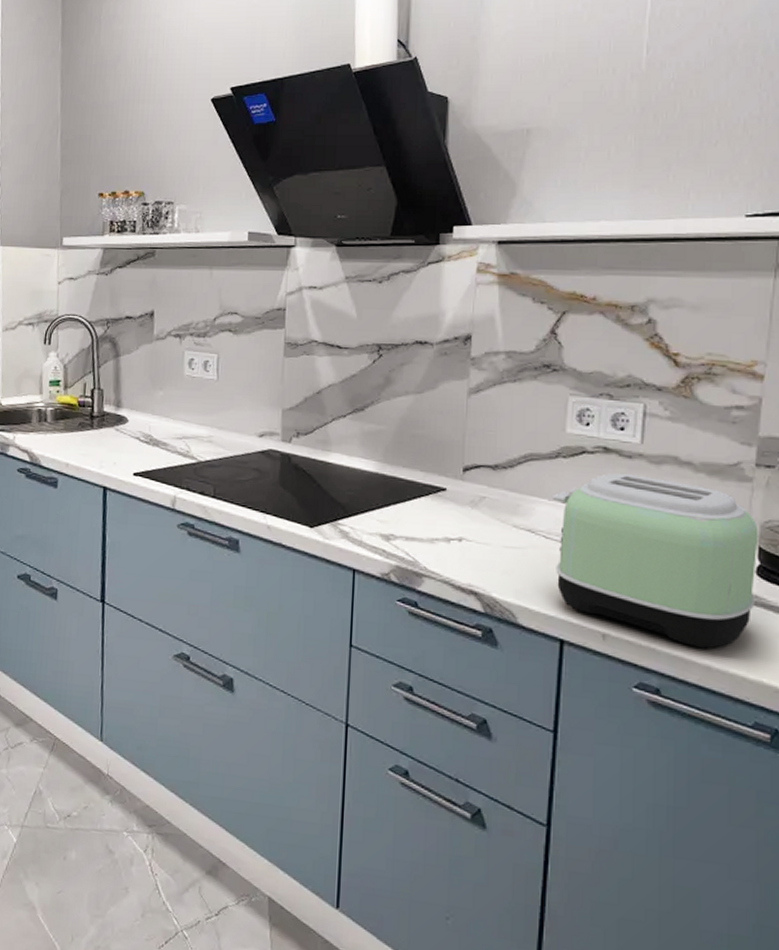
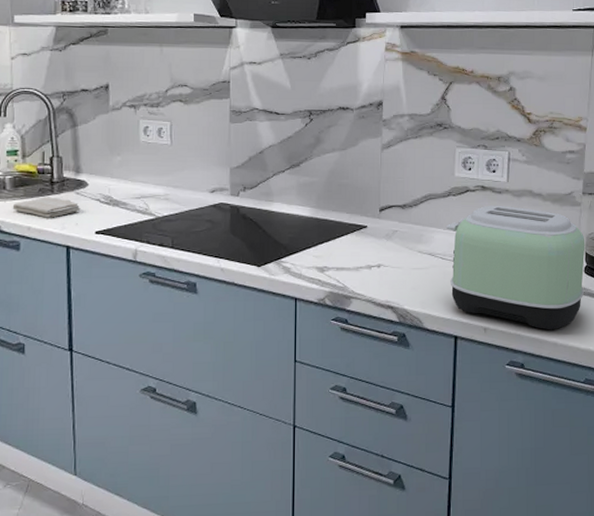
washcloth: none [52,432,120,455] -> present [12,197,81,218]

